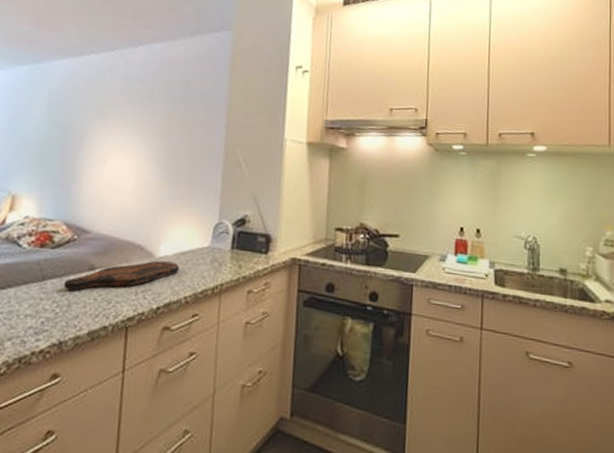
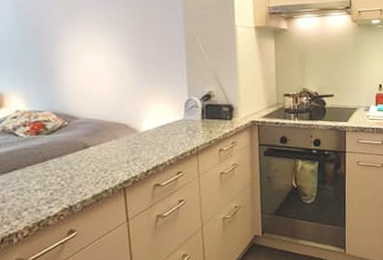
cutting board: present [63,260,179,290] -> none [64,134,161,166]

